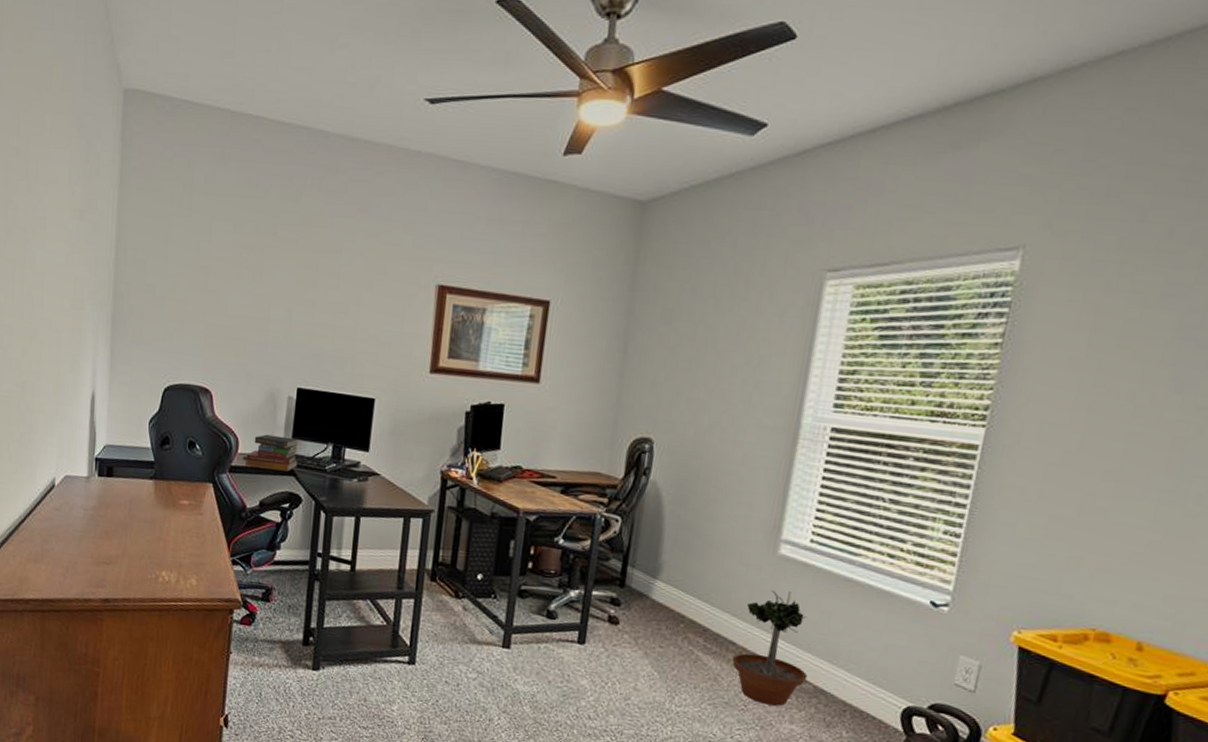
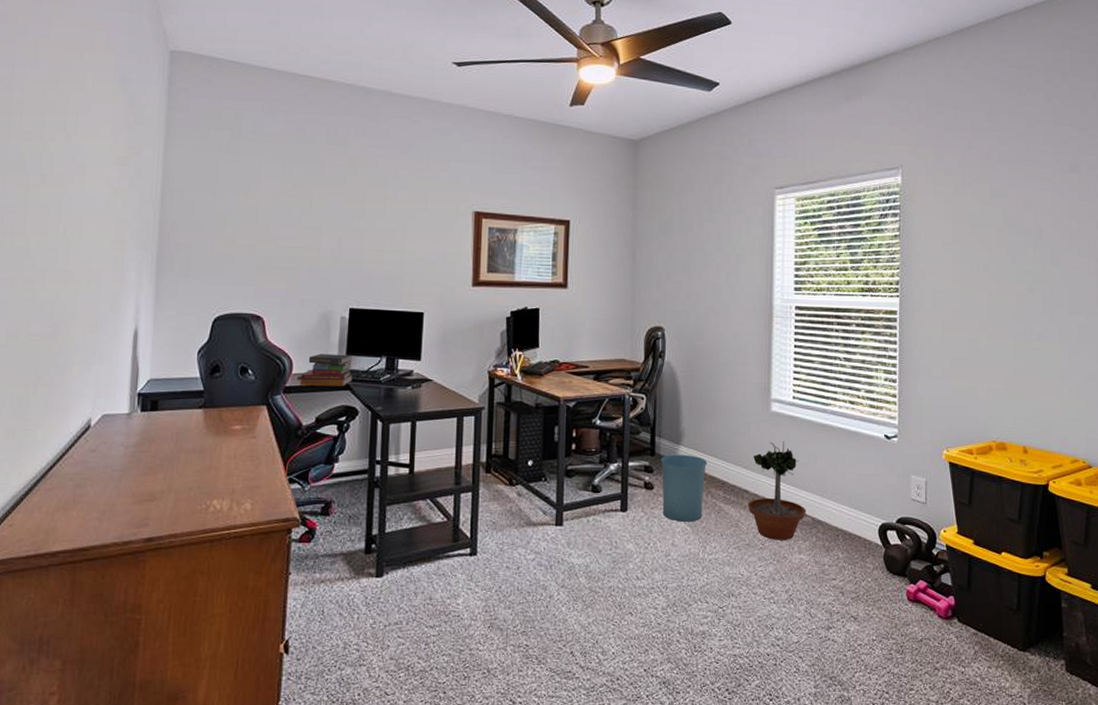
waste bin: none [626,588,689,667] -> present [660,454,708,522]

